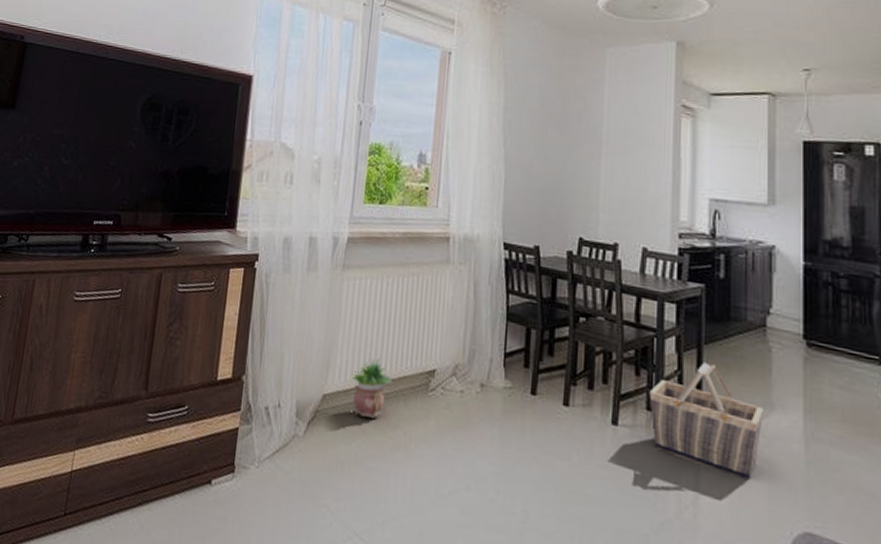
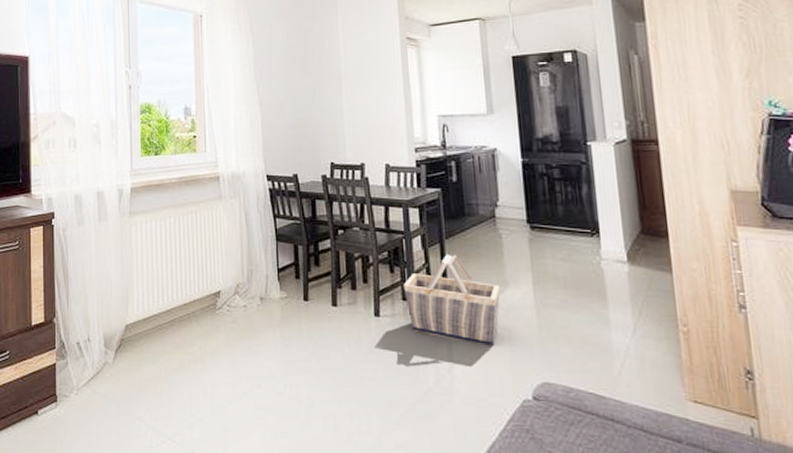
potted plant: present [351,357,393,419] -> none [148,287,185,339]

